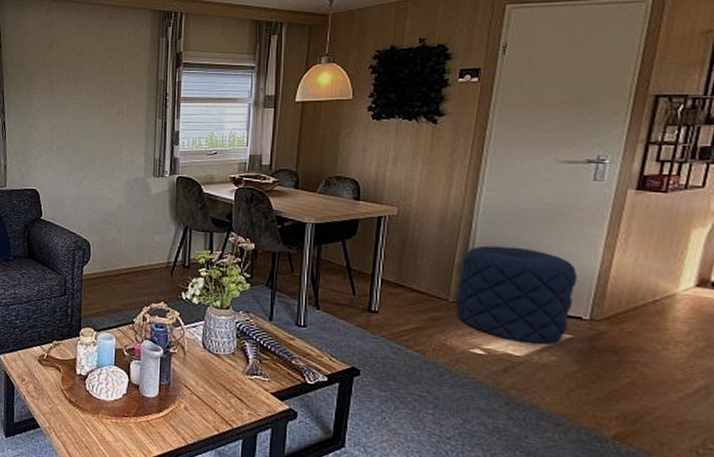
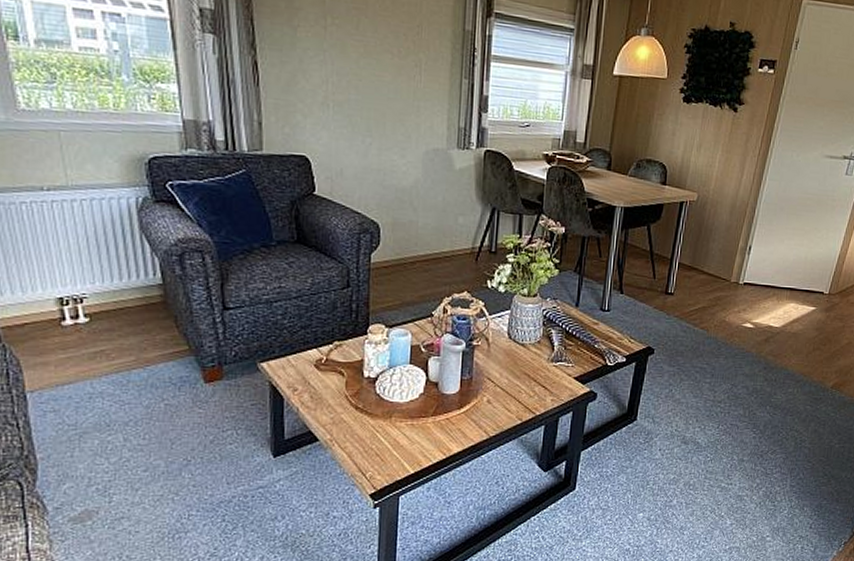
pouf: present [456,245,577,344] -> none [735,231,825,316]

